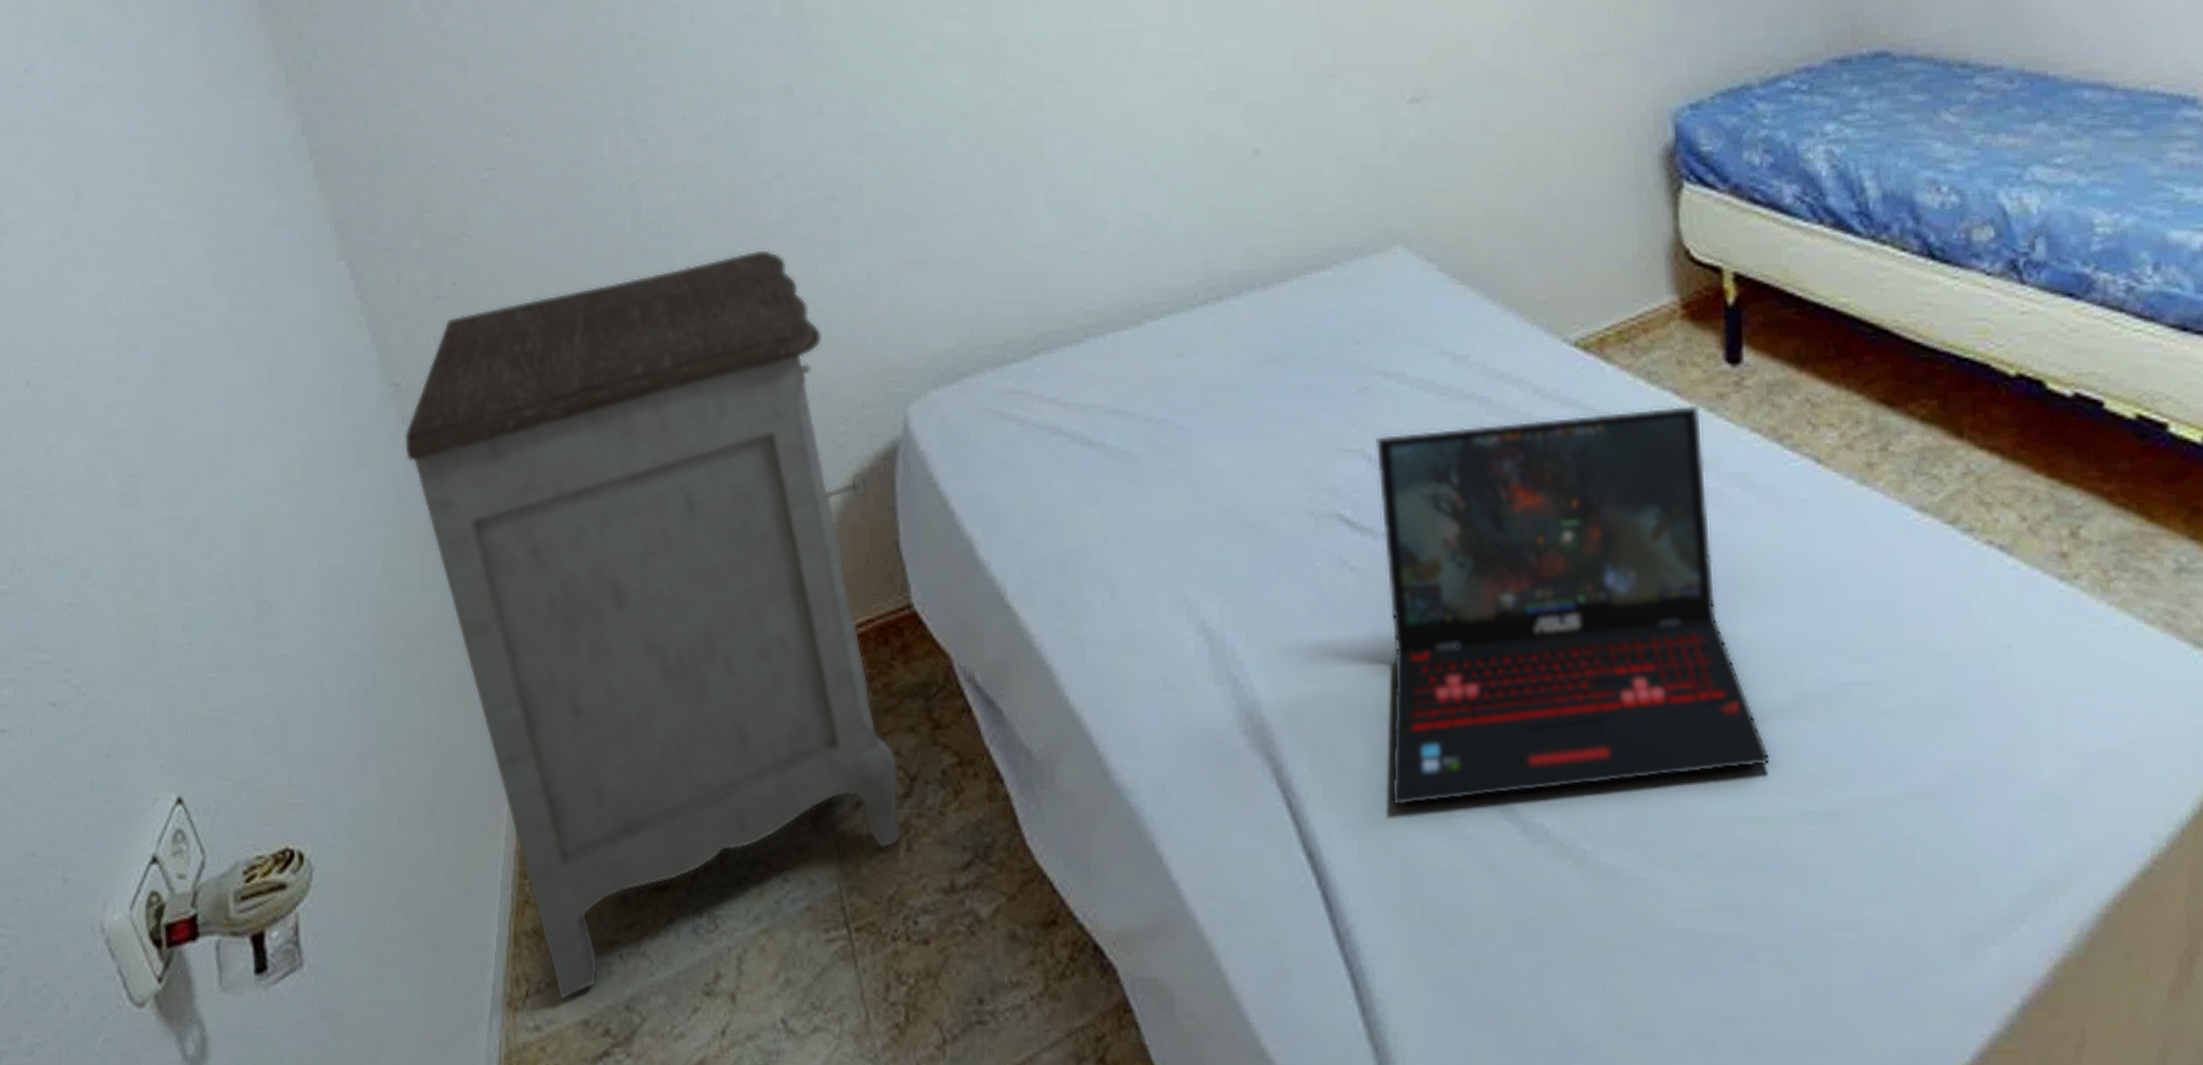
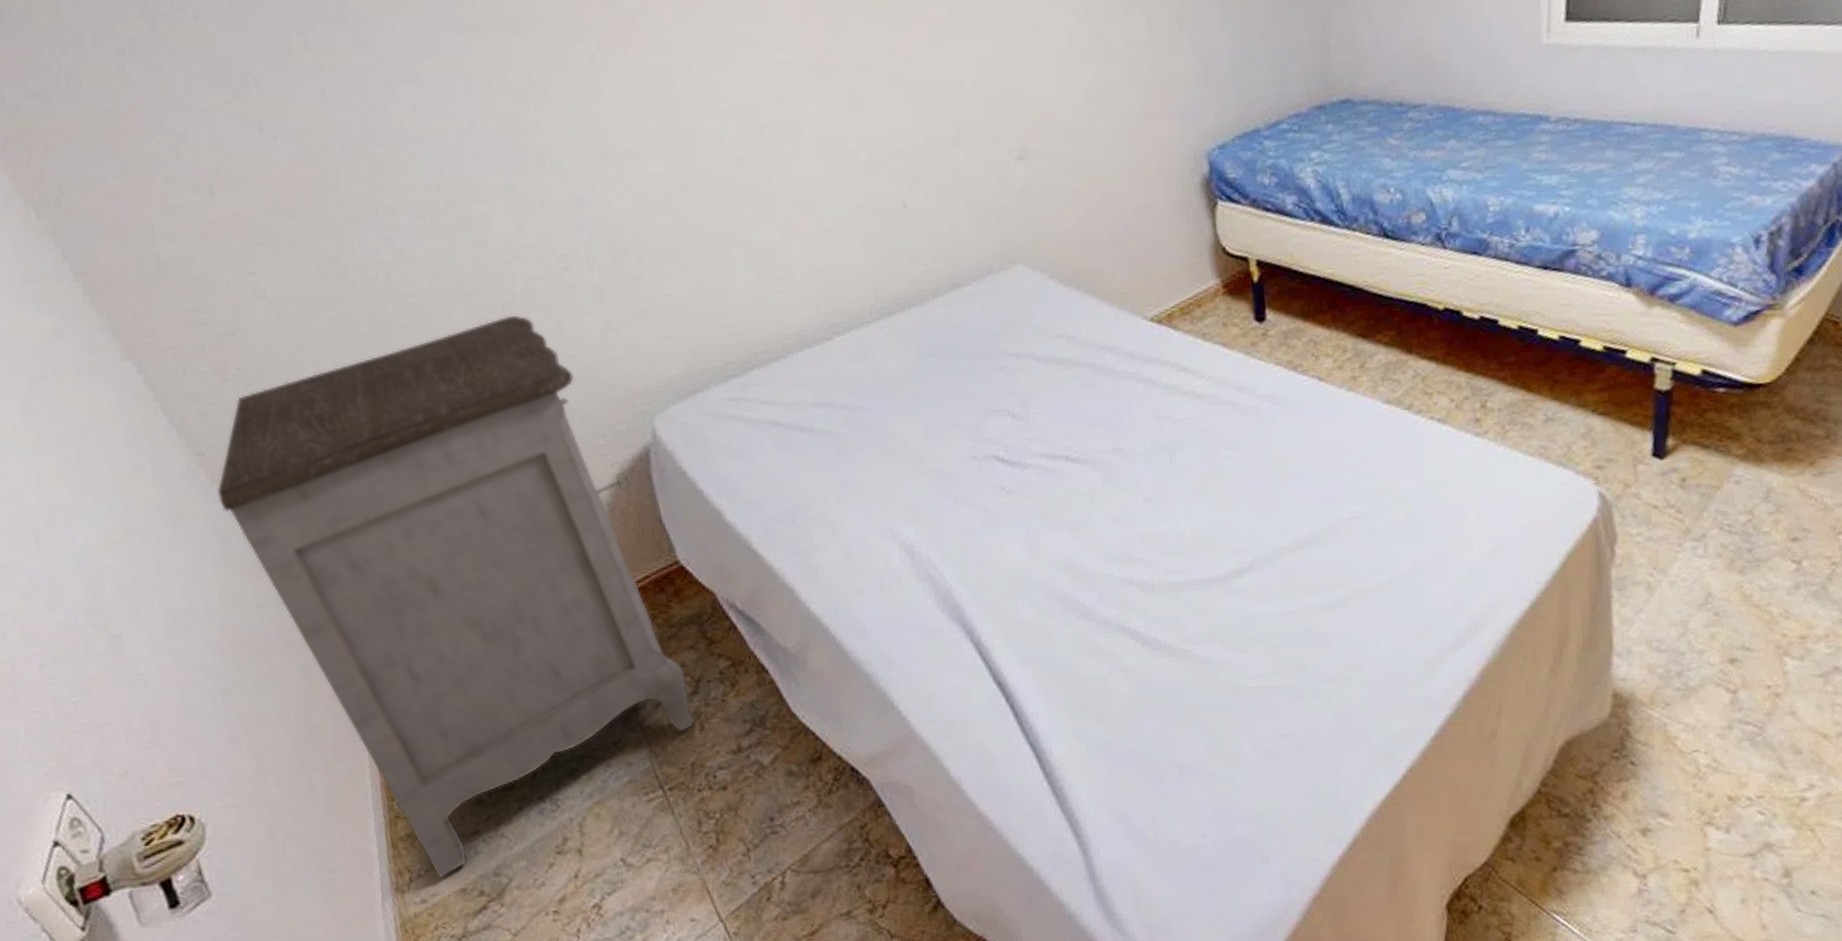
laptop: present [1376,405,1771,807] -> none [1016,352,1302,642]

